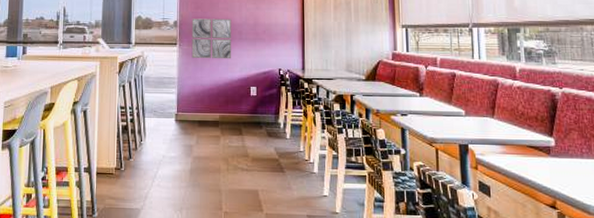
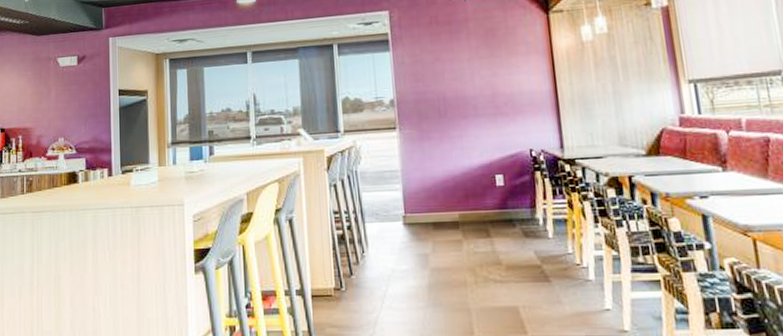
wall art: present [191,18,232,59] -> none [412,91,468,145]

